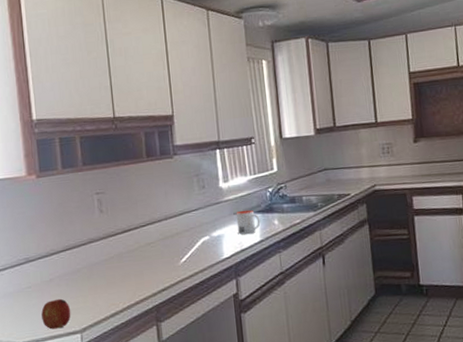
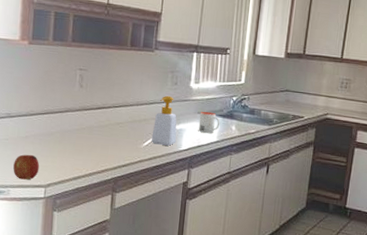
soap bottle: none [188,201,217,259] -> present [151,95,177,146]

